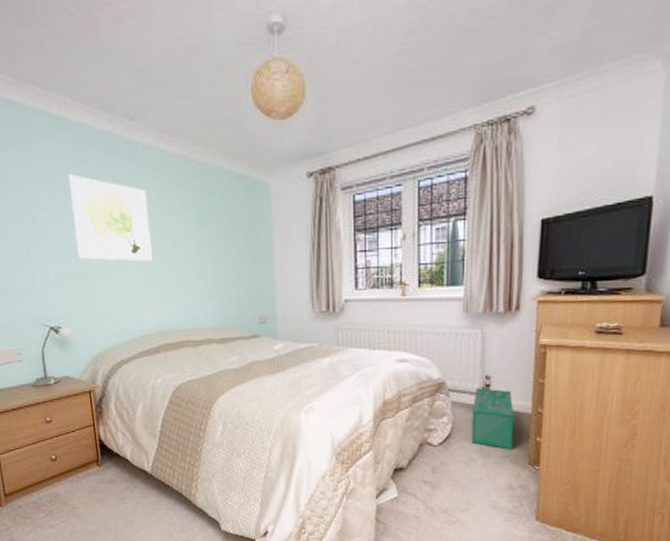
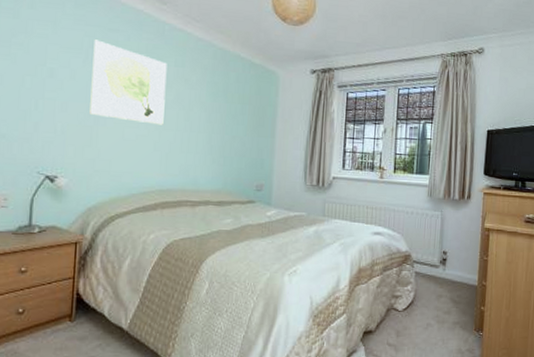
storage bin: present [471,388,514,450] -> none [430,261,465,317]

